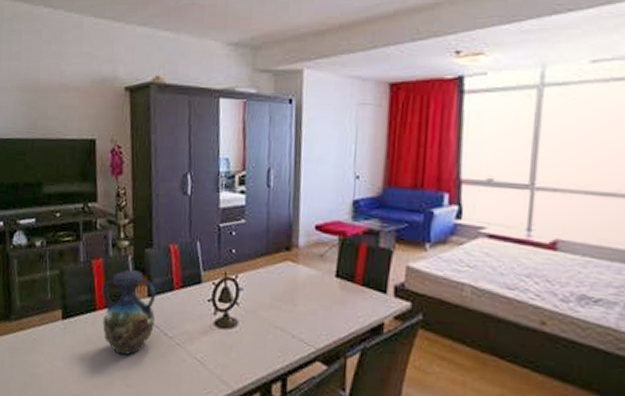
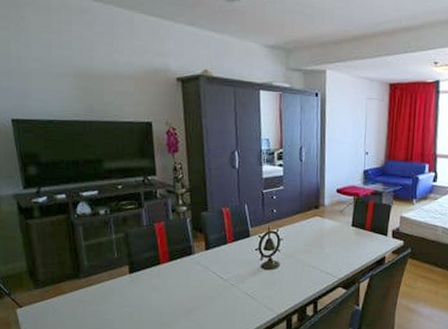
vase: present [102,270,156,356] -> none [165,230,212,298]

